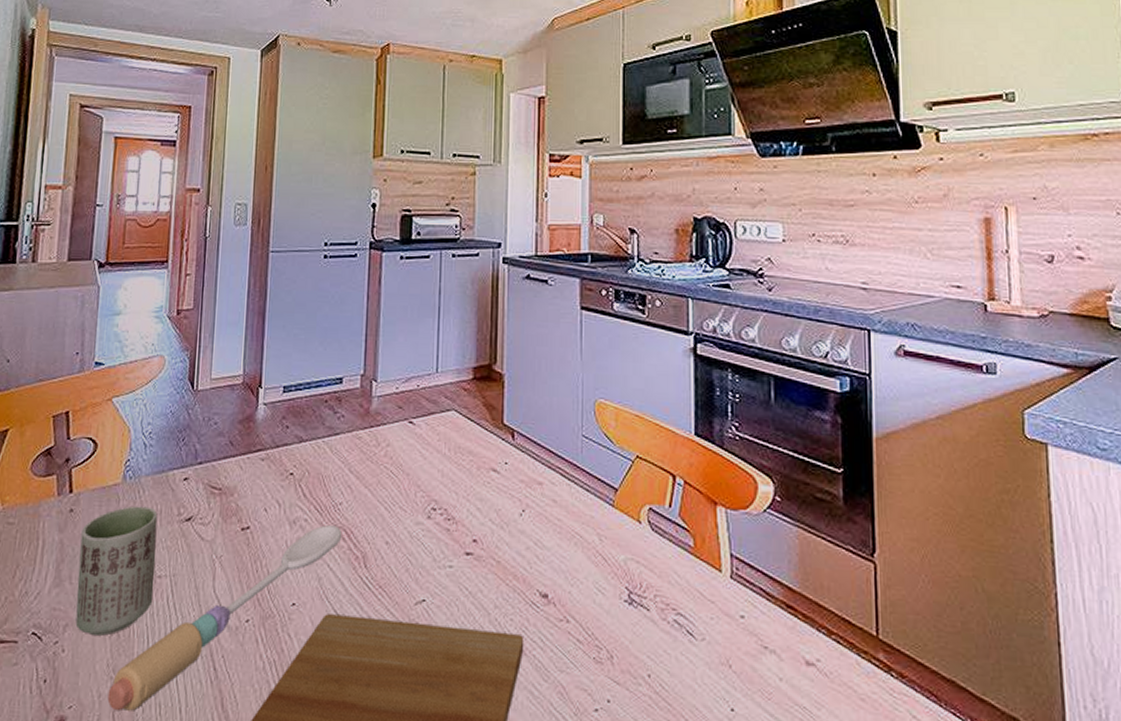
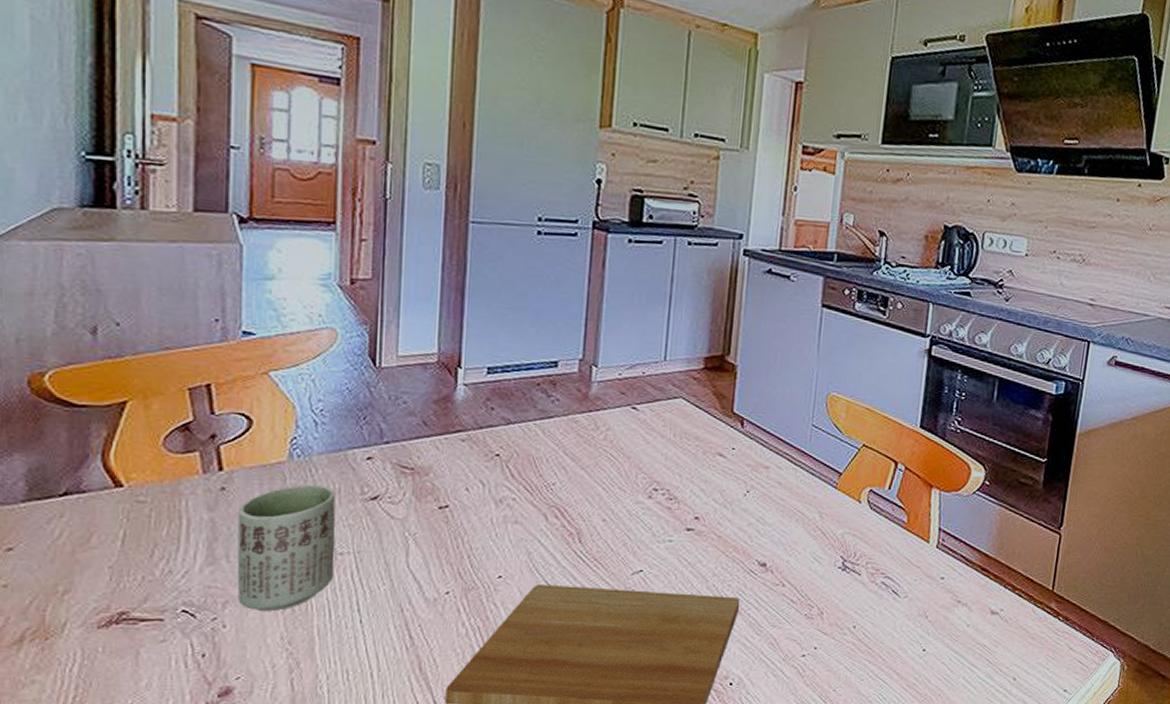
spoon: present [107,525,342,711] -> none [283,504,555,679]

